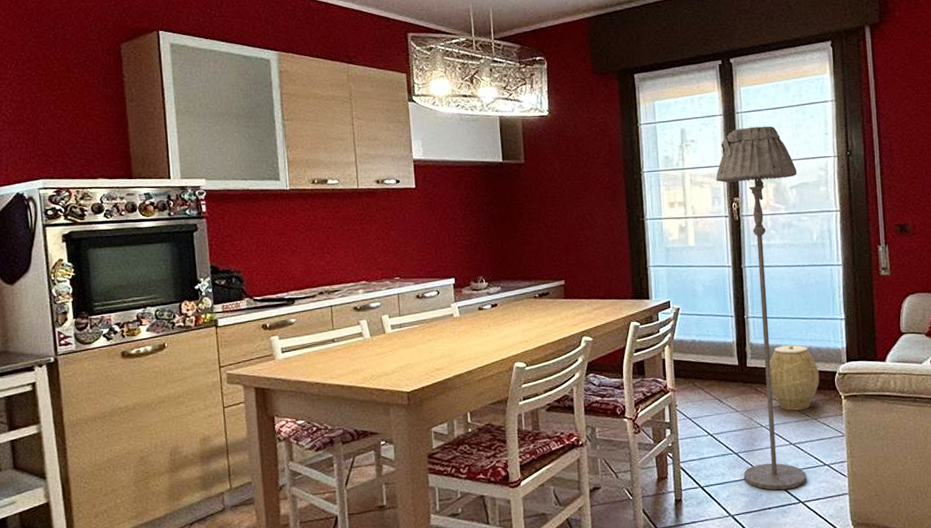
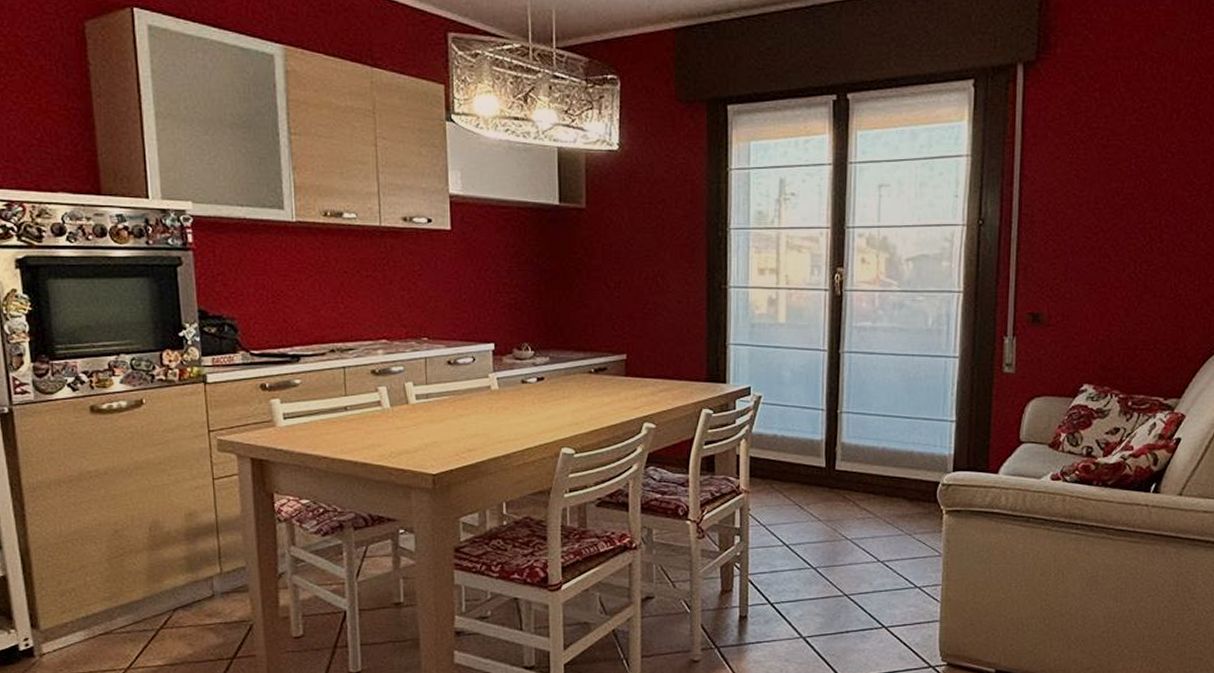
floor lamp: present [715,126,807,490] -> none [817,181,917,613]
woven basket: present [769,345,820,411] -> none [861,448,920,523]

